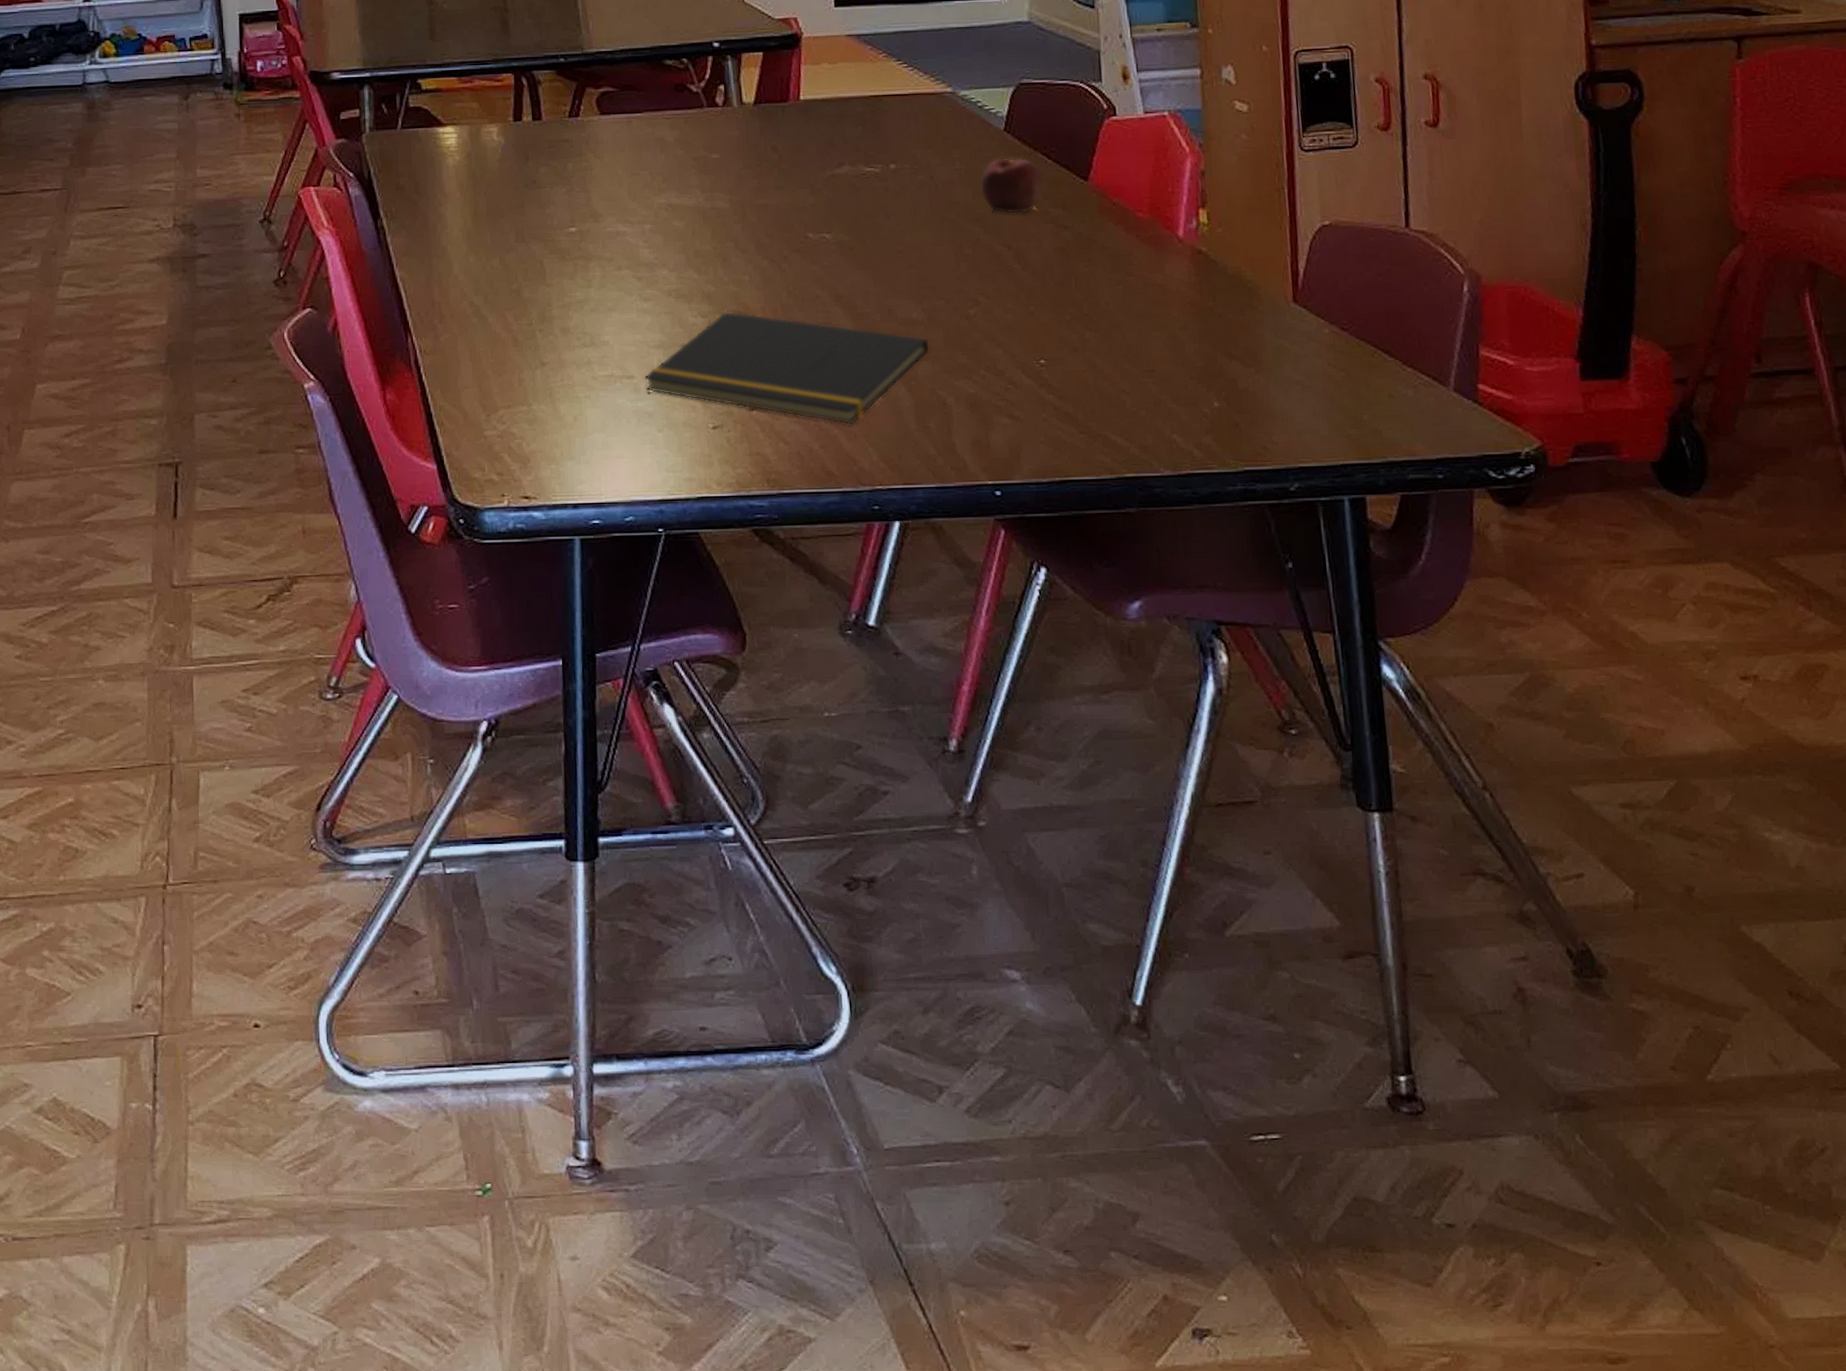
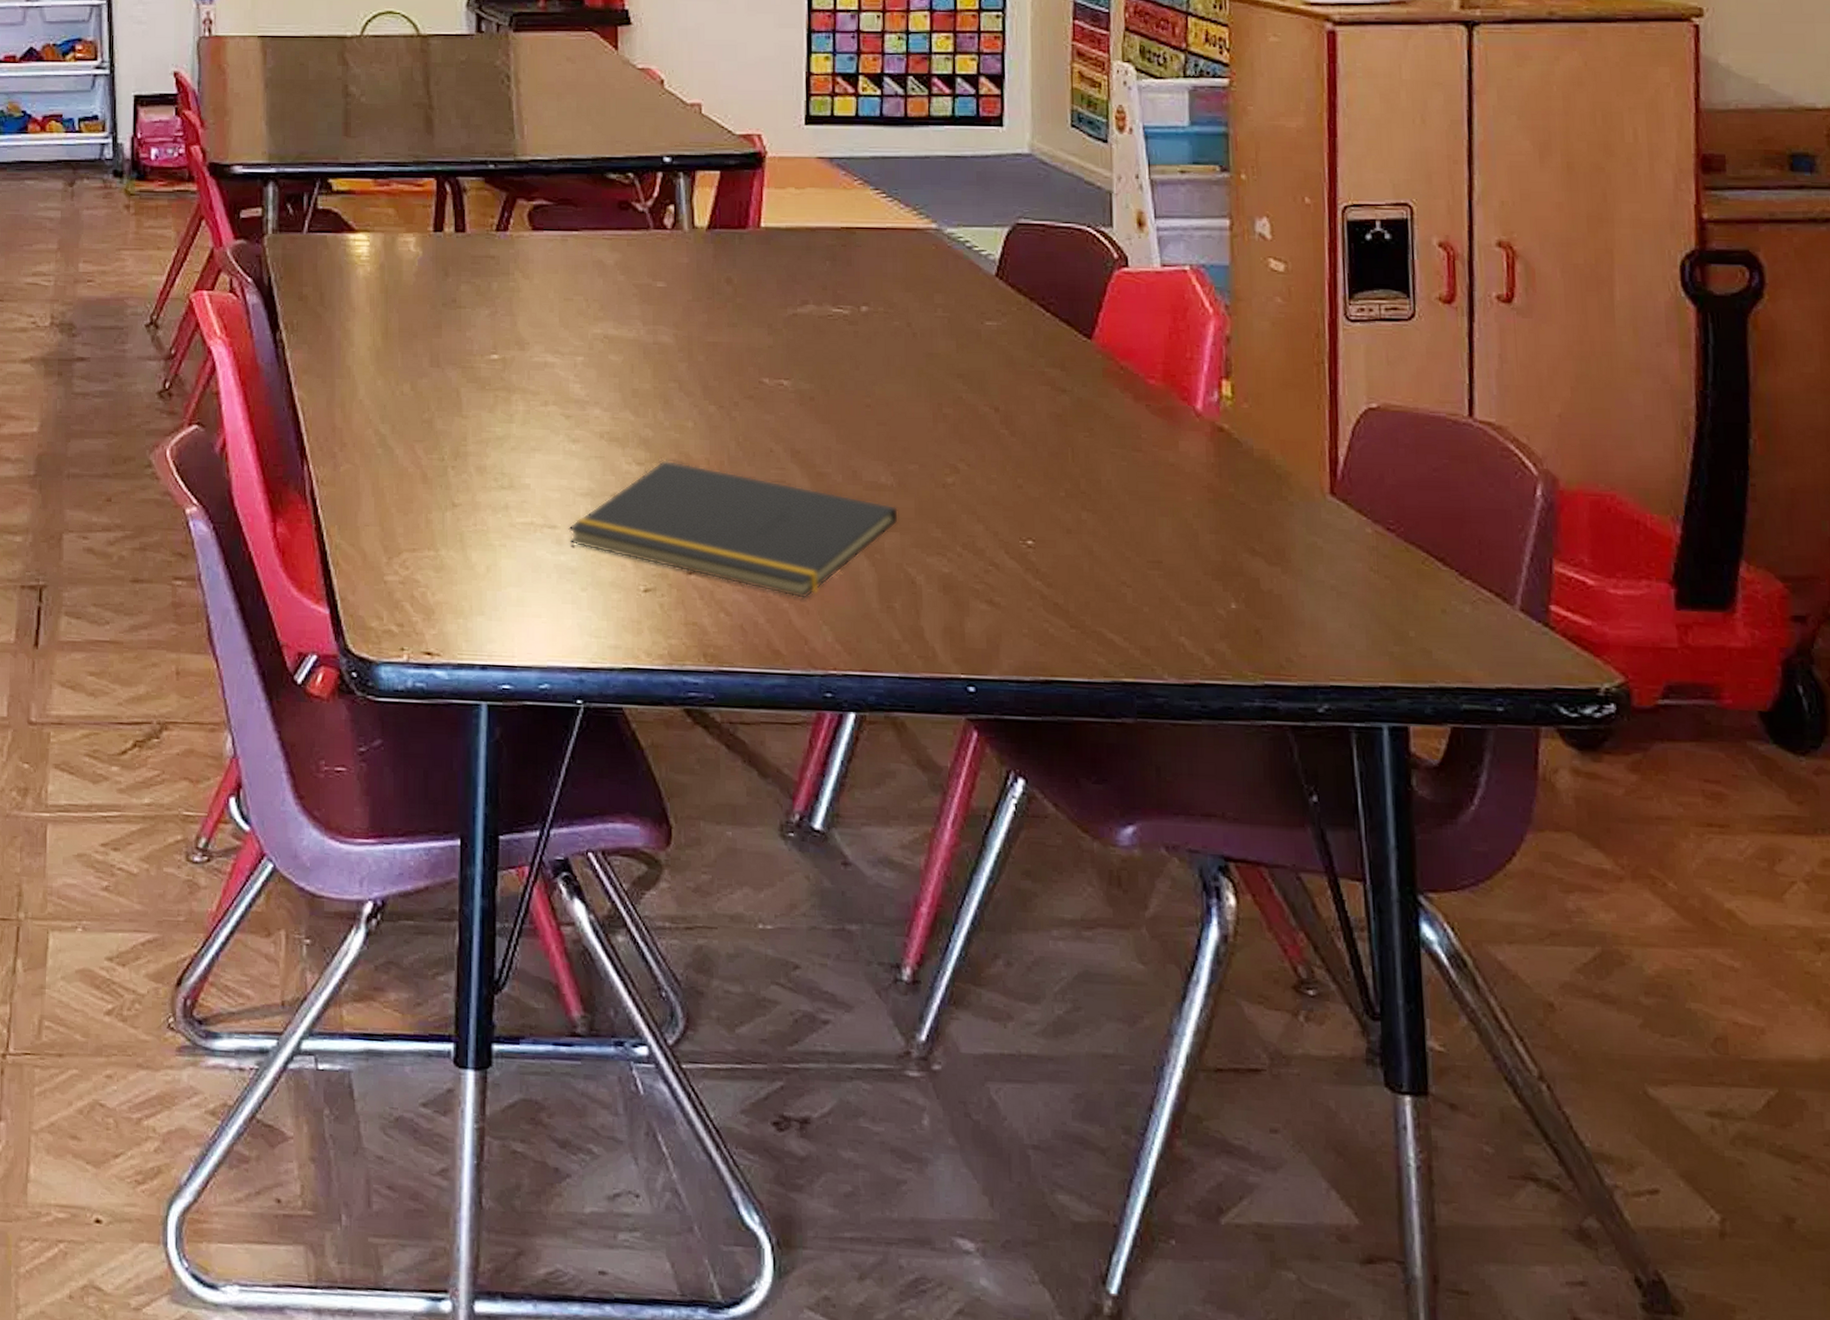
apple: present [980,157,1044,214] -> none [965,307,1040,372]

